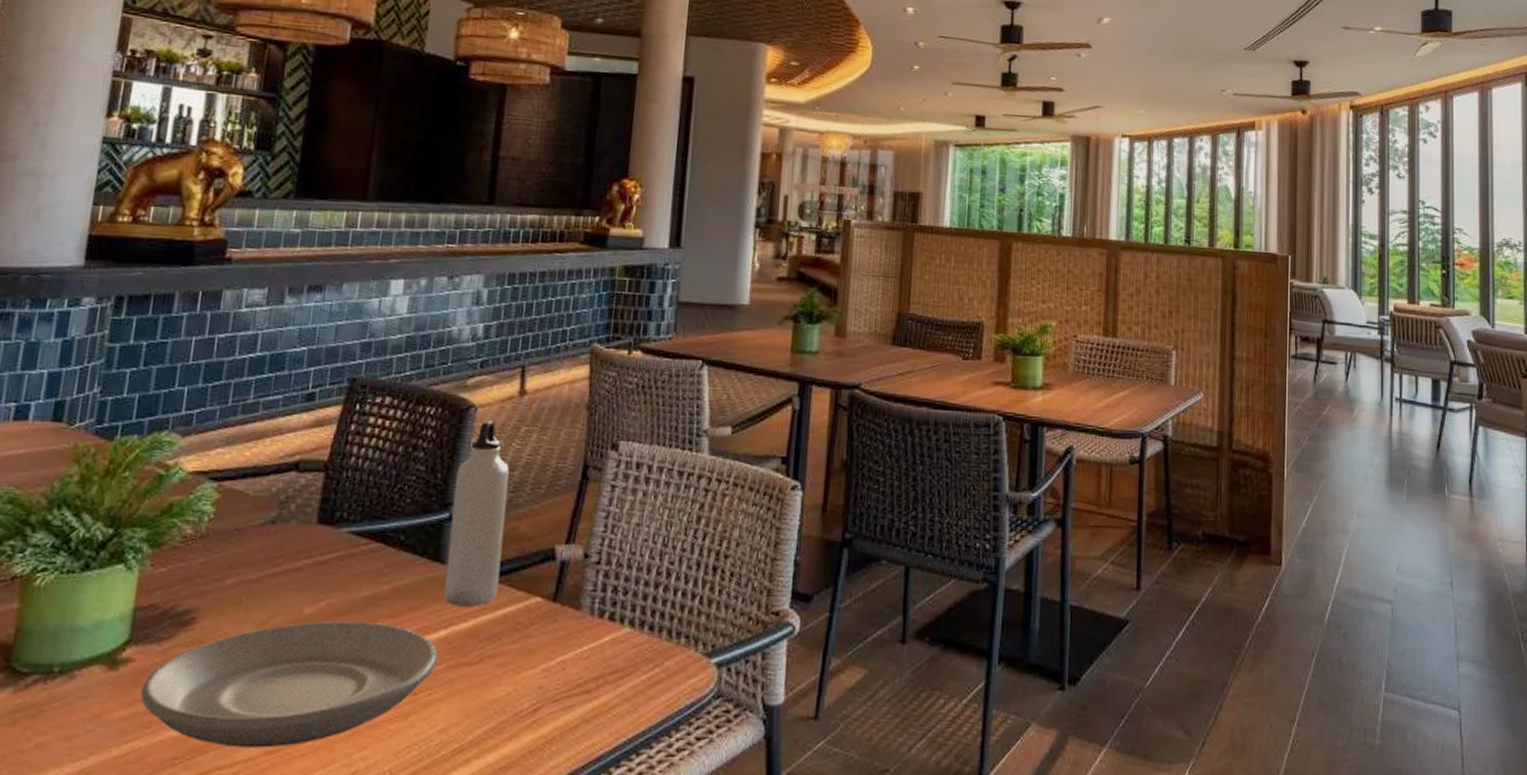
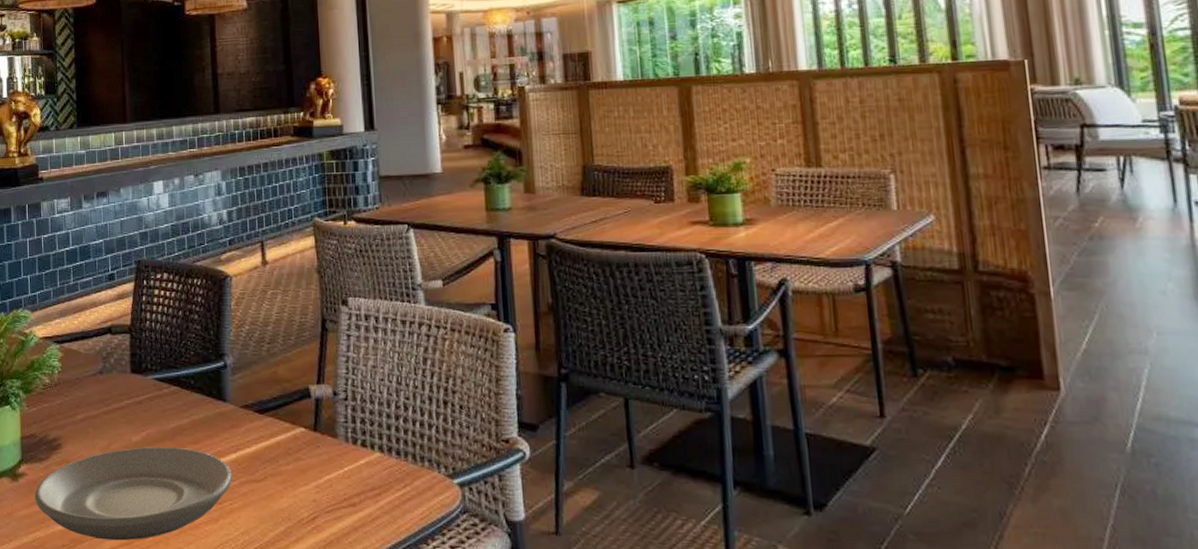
water bottle: present [444,420,509,607] -> none [225,287,270,436]

